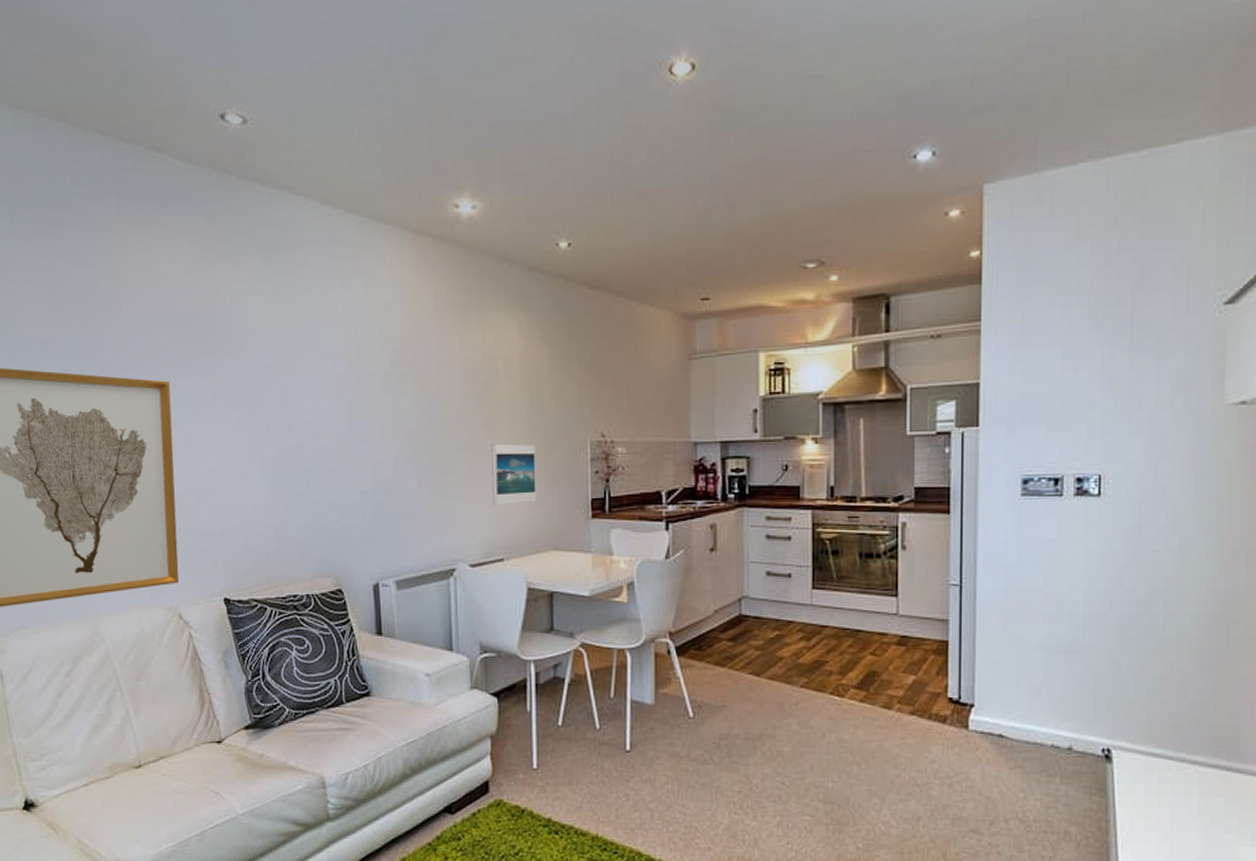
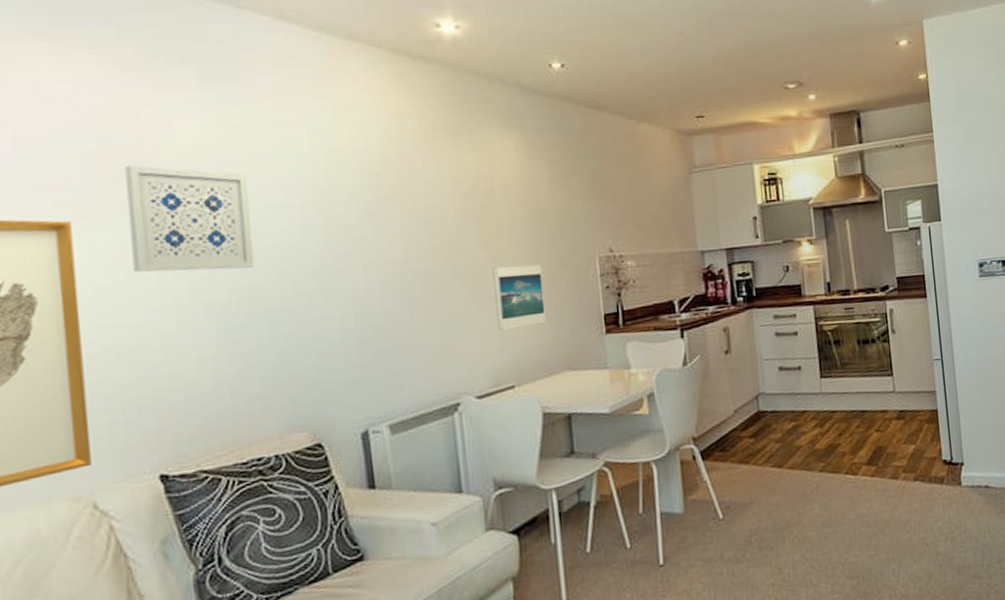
wall art: none [207,335,297,430] -> present [125,164,254,272]

